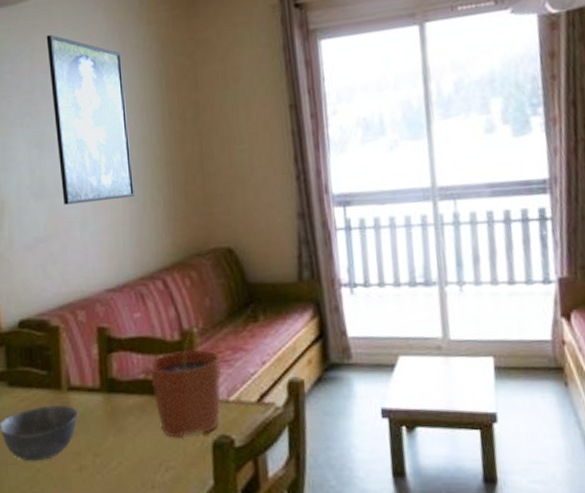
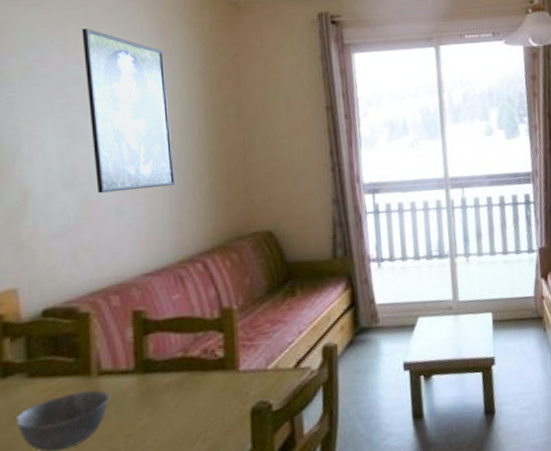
plant pot: present [148,324,222,438] -> none [186,301,261,410]

